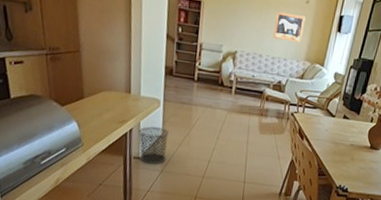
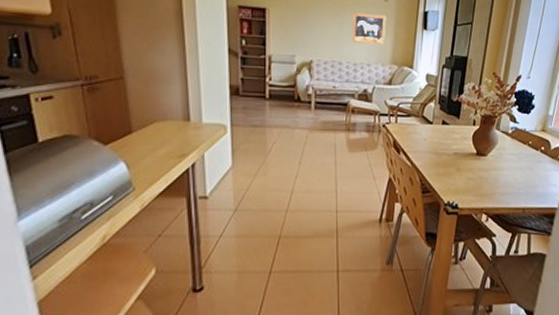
waste bin: present [138,126,169,164] -> none [203,158,240,203]

